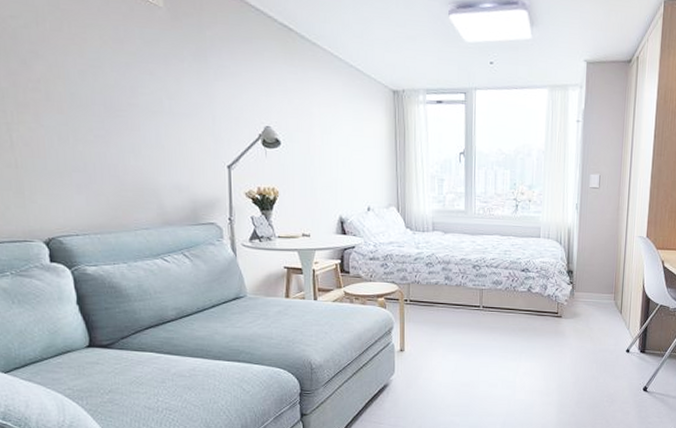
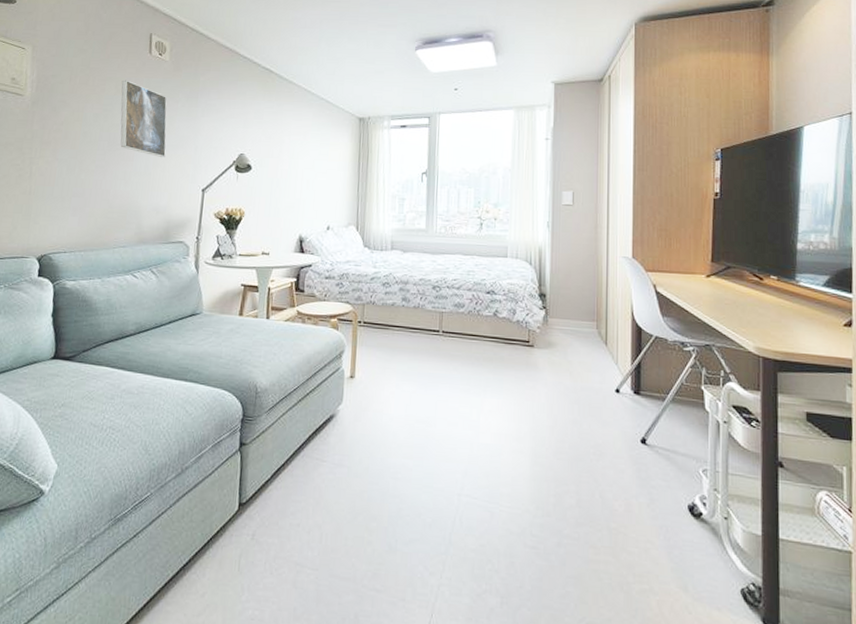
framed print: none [106,28,178,128] -> present [120,80,167,157]

